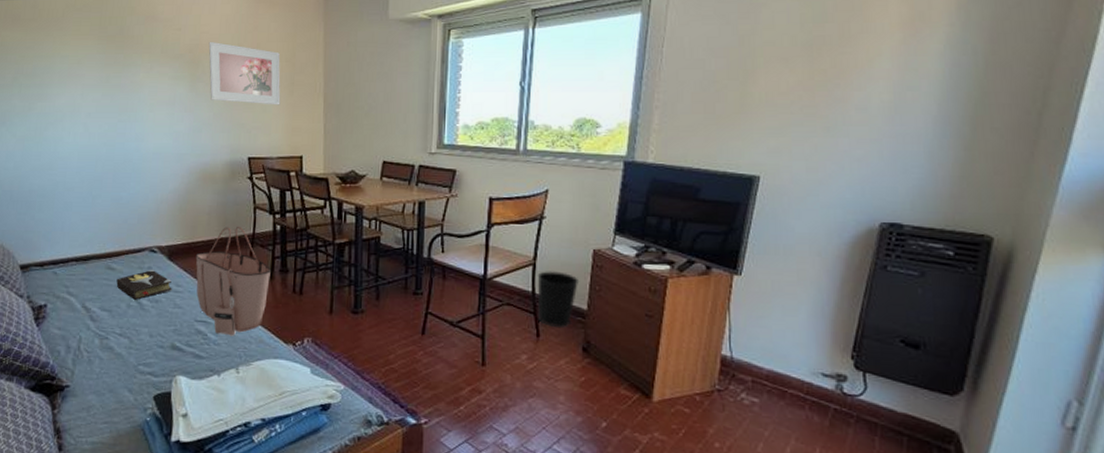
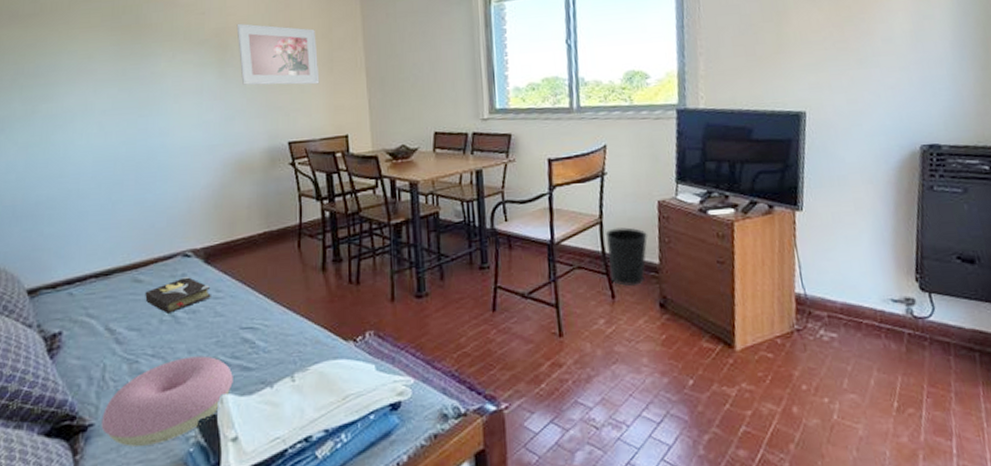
cushion: none [75,339,187,410] -> present [101,356,233,447]
tote bag: present [195,226,271,336] -> none [236,217,322,341]

